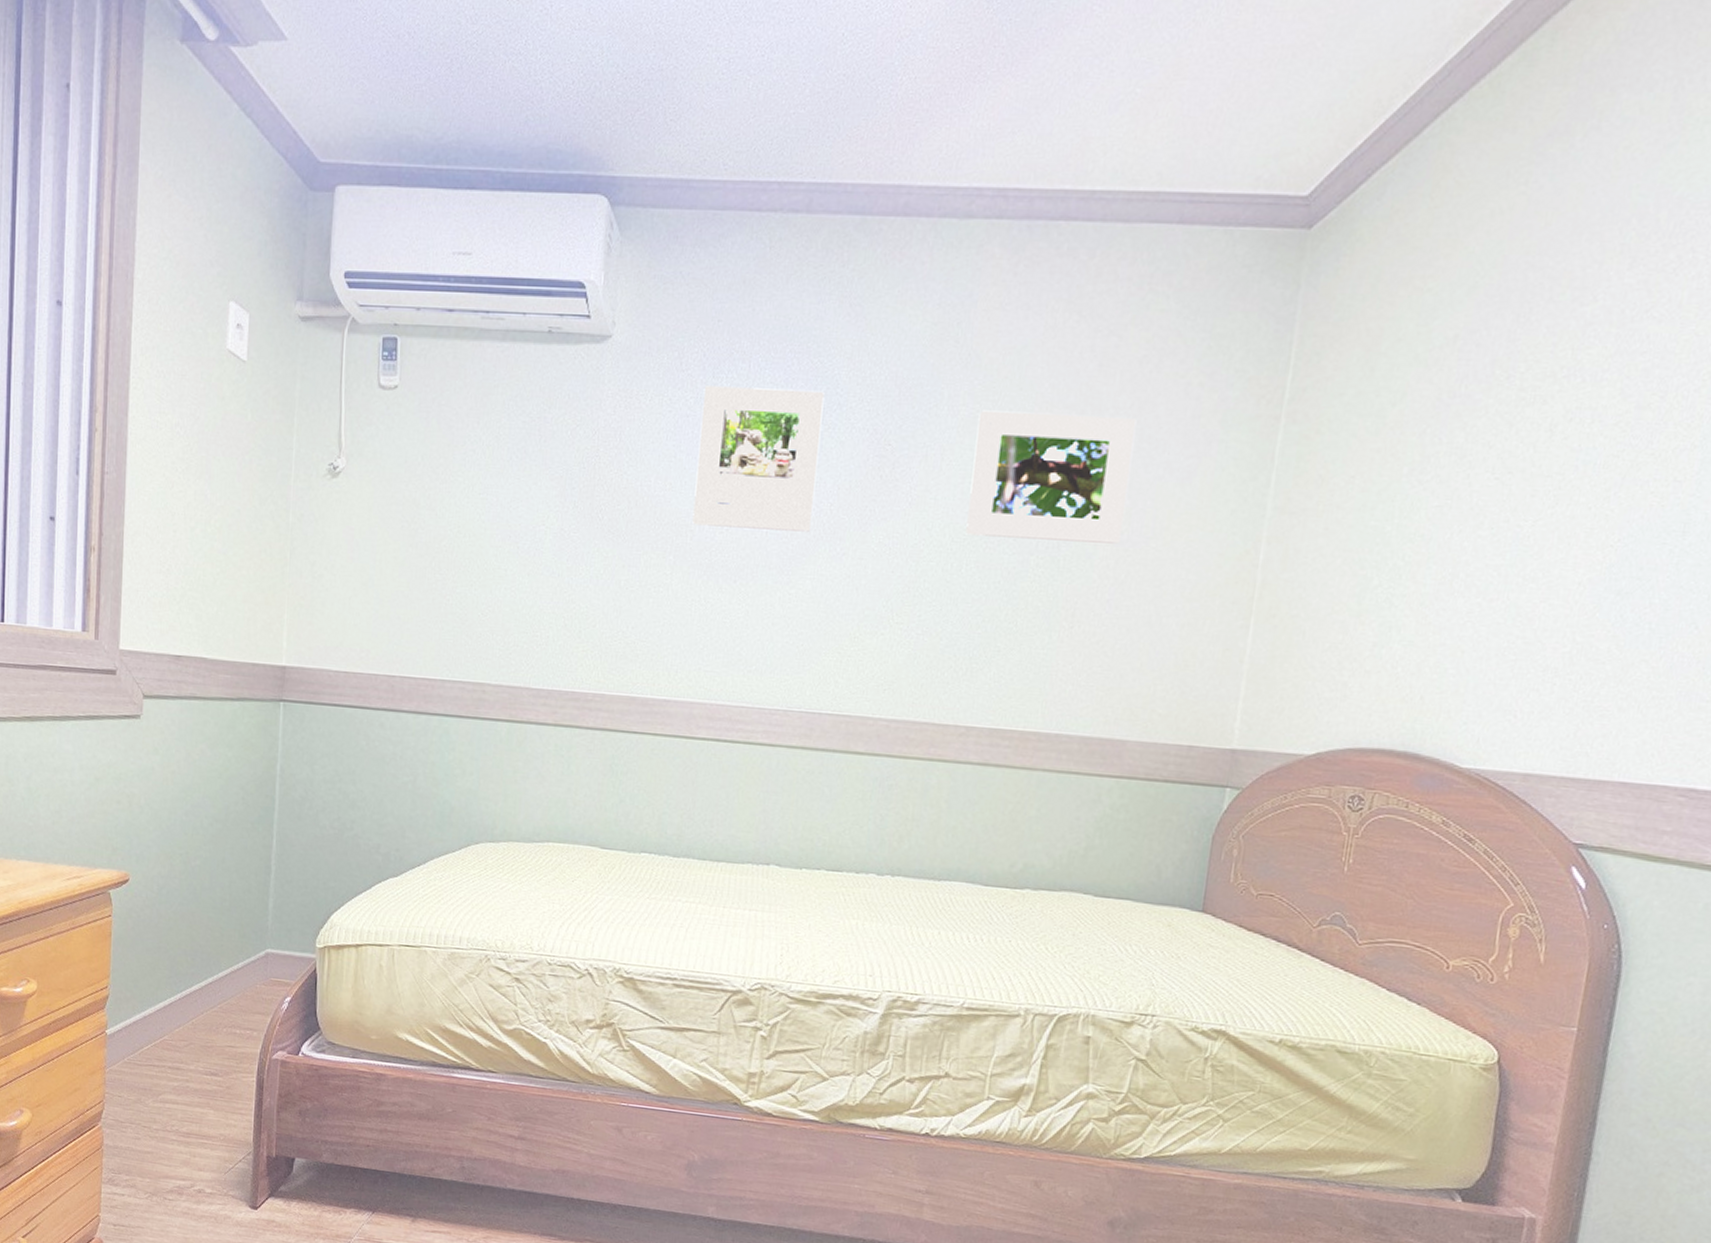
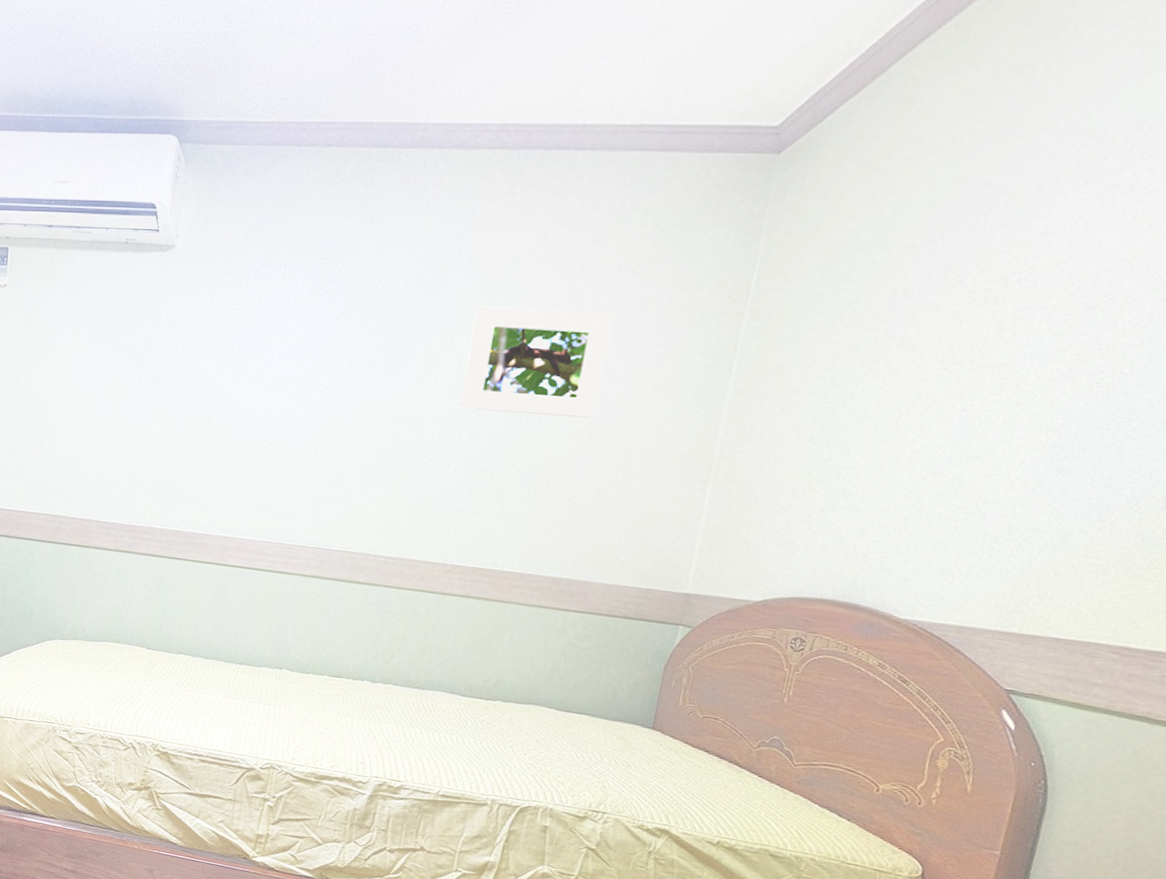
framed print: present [692,386,825,532] -> none [232,285,346,403]

